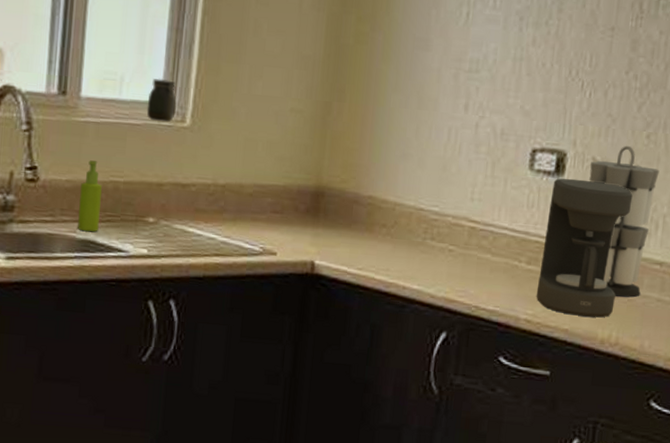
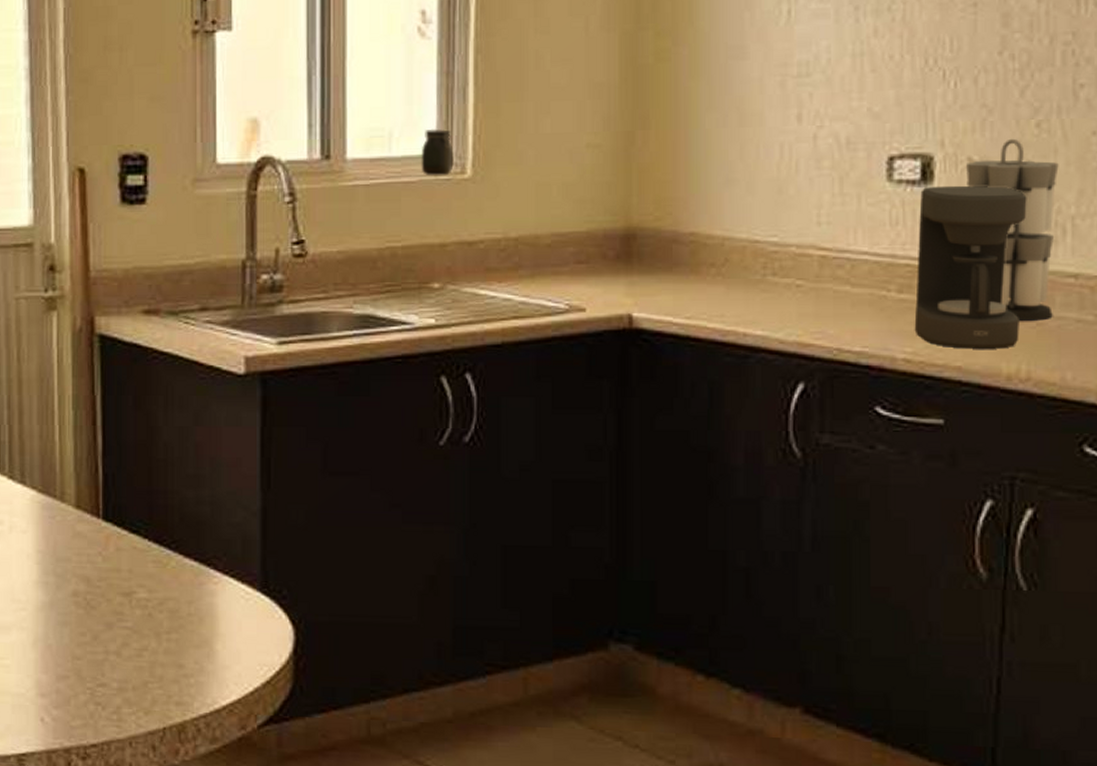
soap dispenser: present [78,160,102,232] -> none [354,227,378,306]

